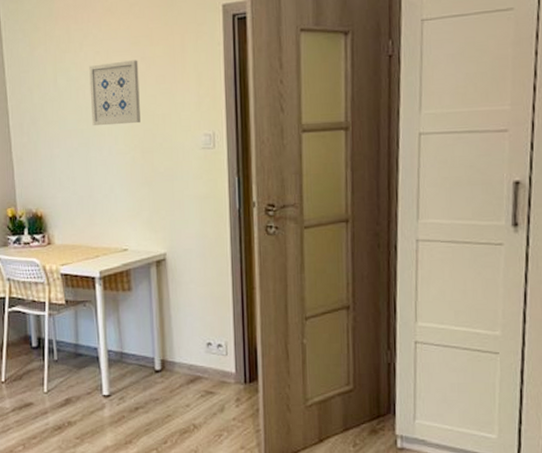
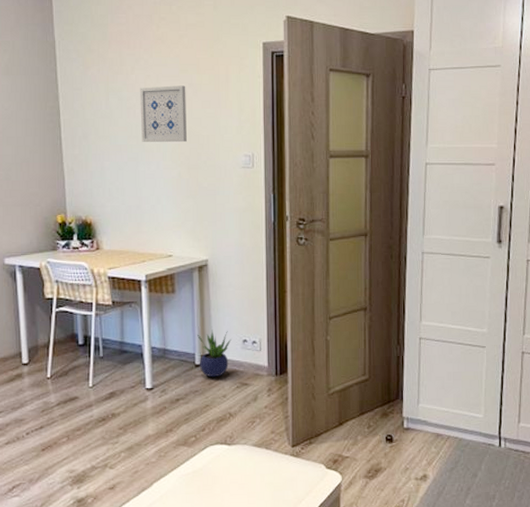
potted plant: none [156,331,194,385] -> present [197,329,231,378]

